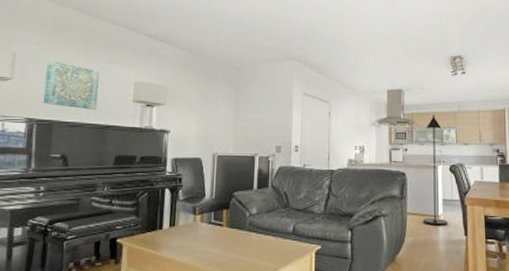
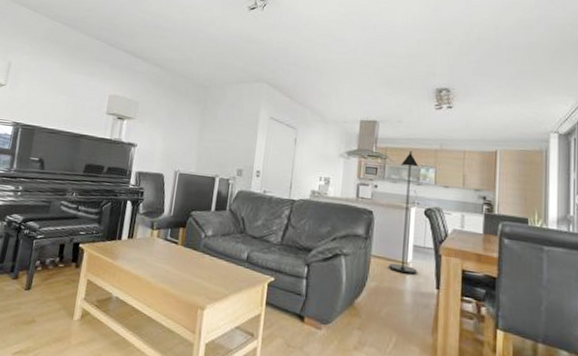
wall art: present [43,59,100,110] -> none [29,69,79,119]

